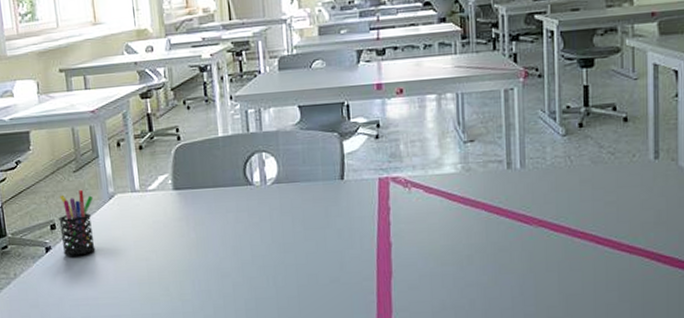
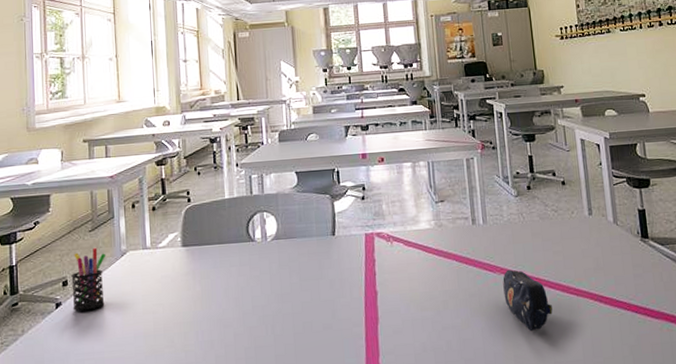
pencil case: none [540,221,598,292] -> present [503,269,553,332]

